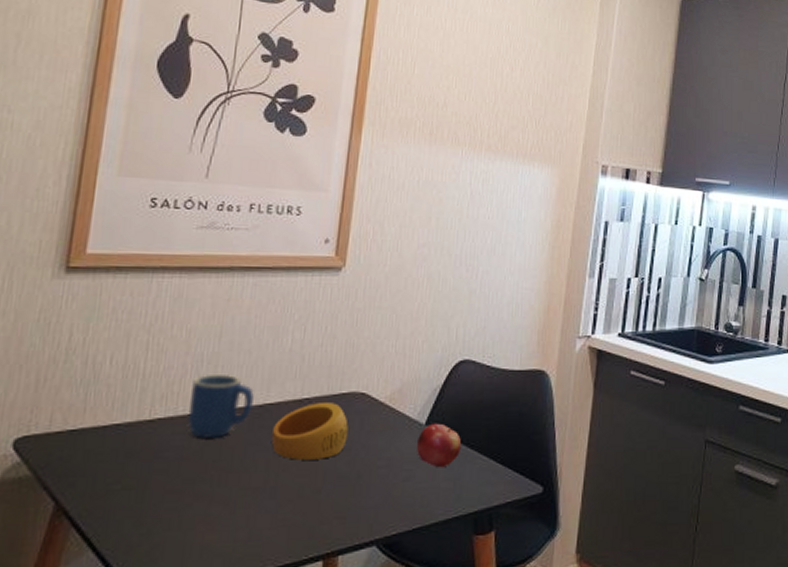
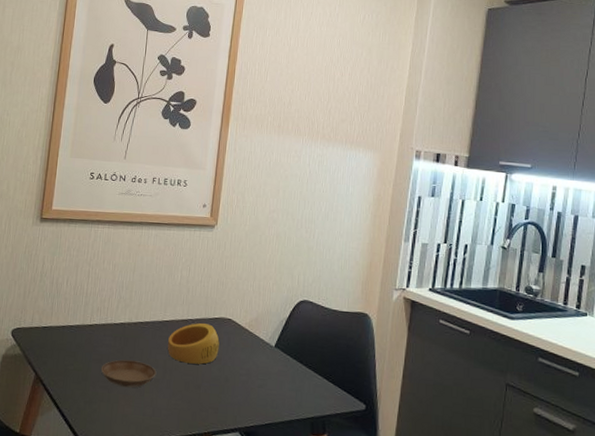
saucer: none [166,465,255,506] -> present [100,359,157,388]
mug: present [188,373,254,440] -> none [114,296,156,342]
fruit: present [416,423,462,468] -> none [268,346,302,381]

